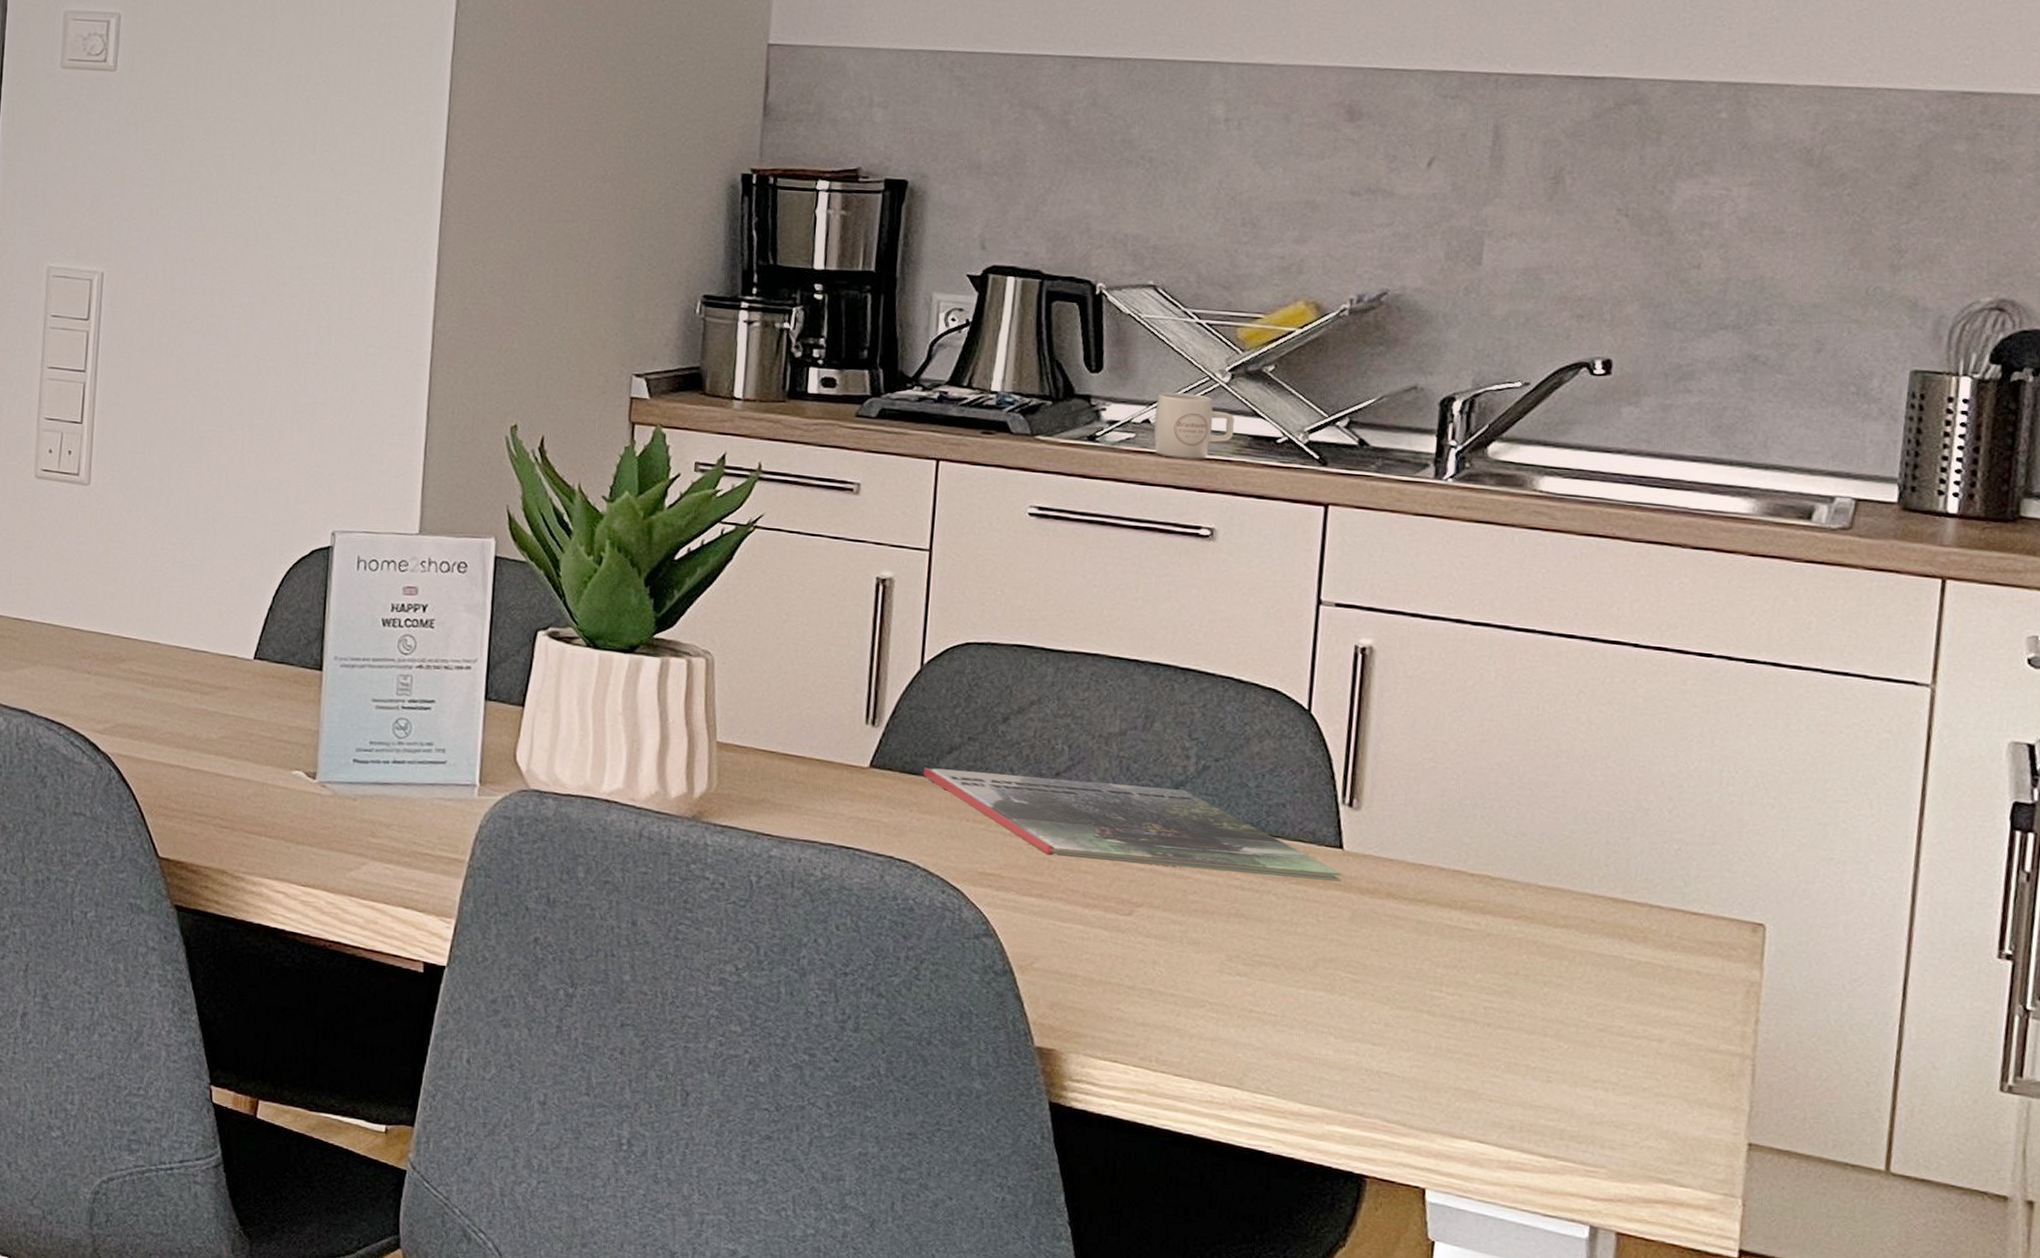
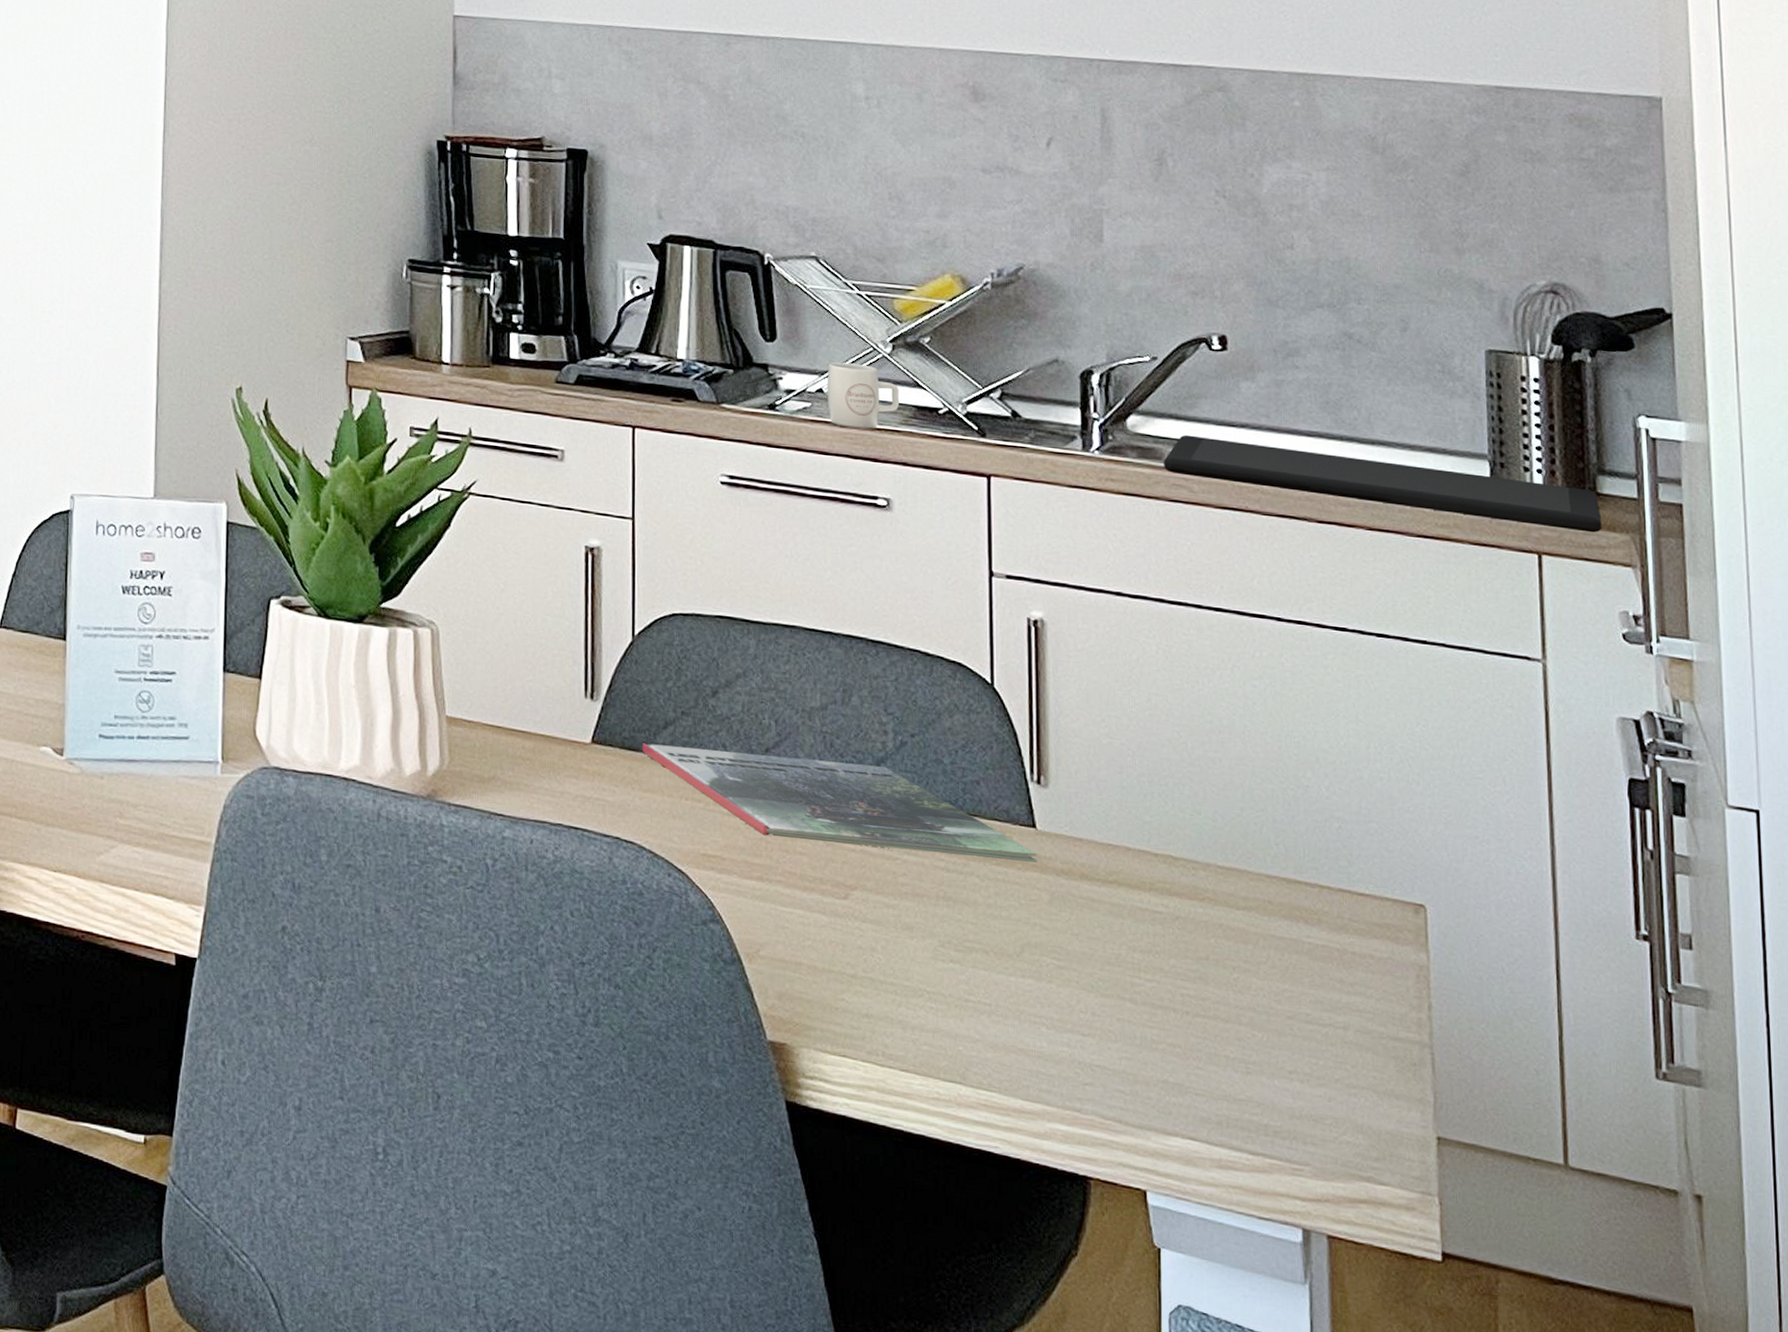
cutting board: none [1524,461,2022,557] -> present [1163,434,1602,533]

